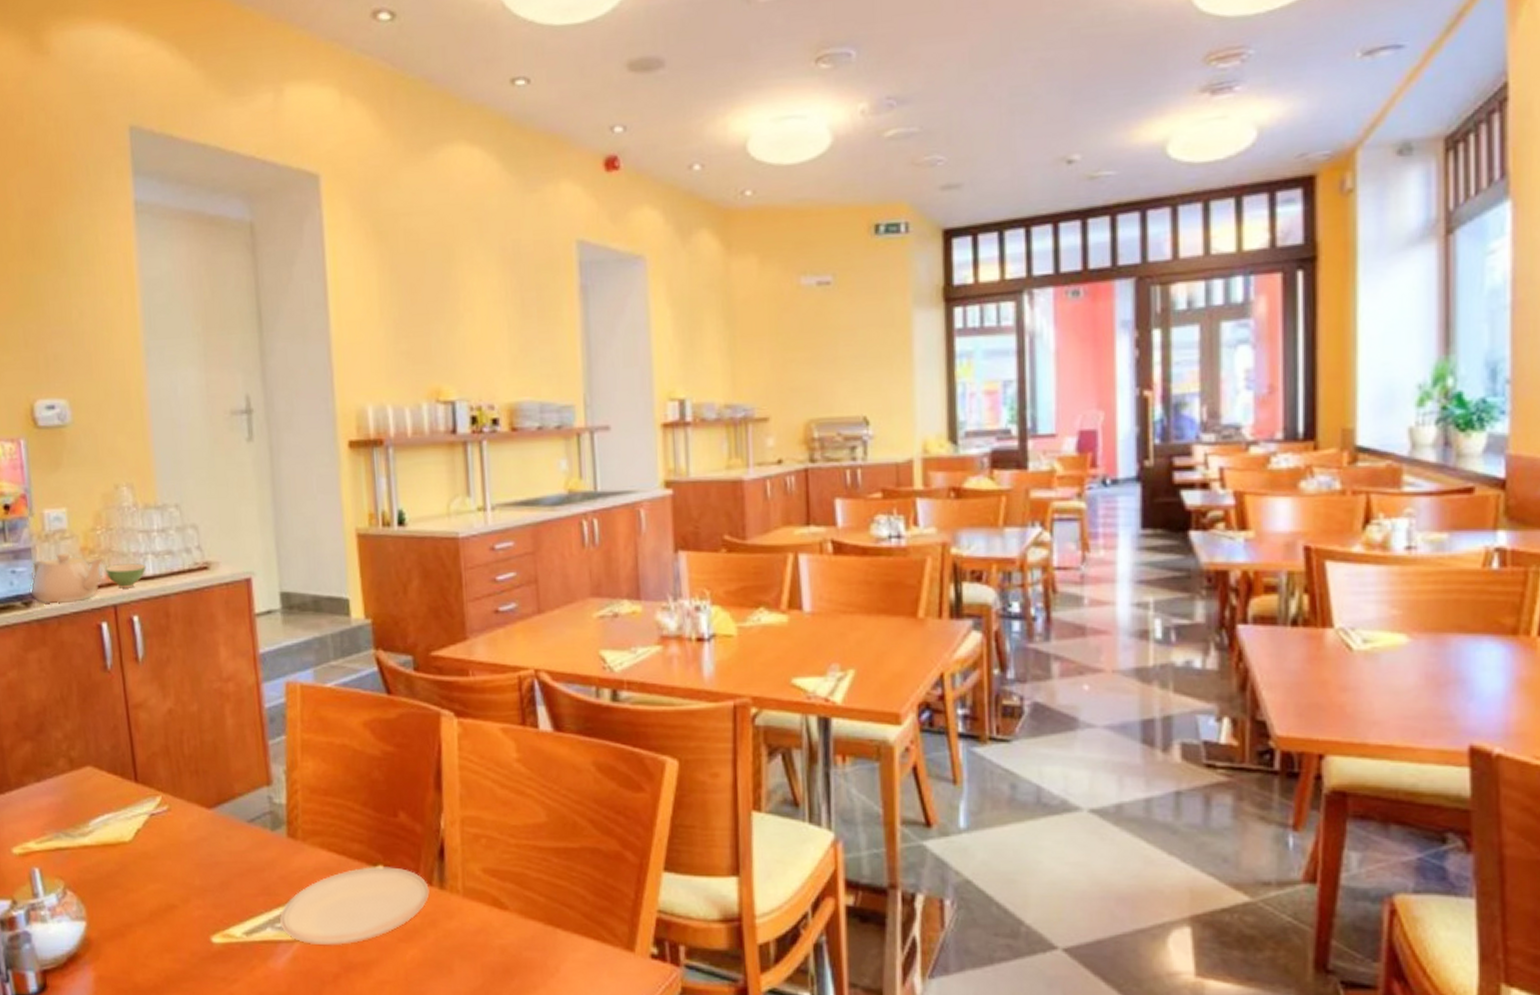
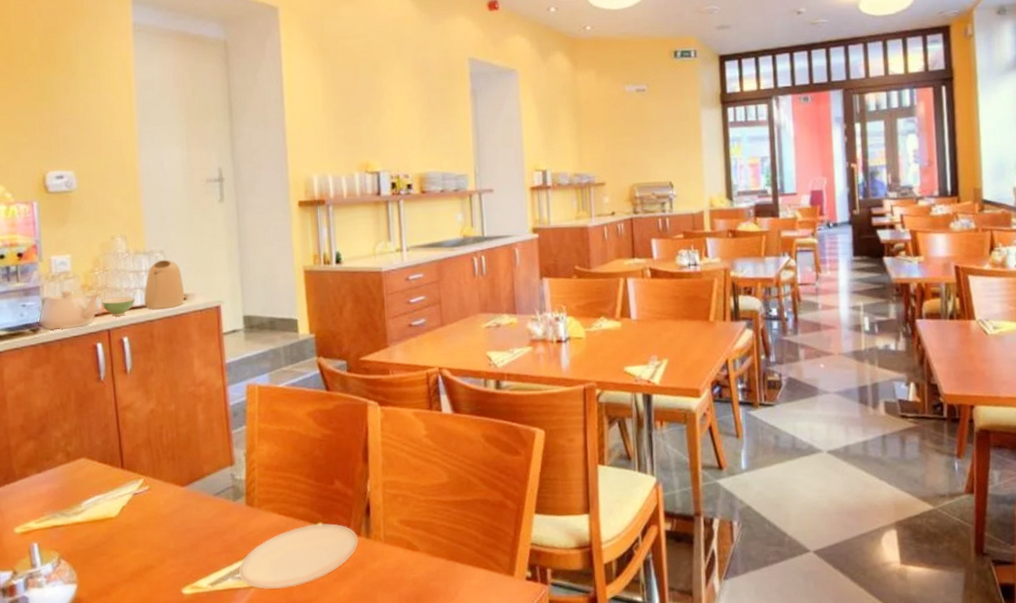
kettle: none [156,516,207,581] -> present [144,259,185,310]

